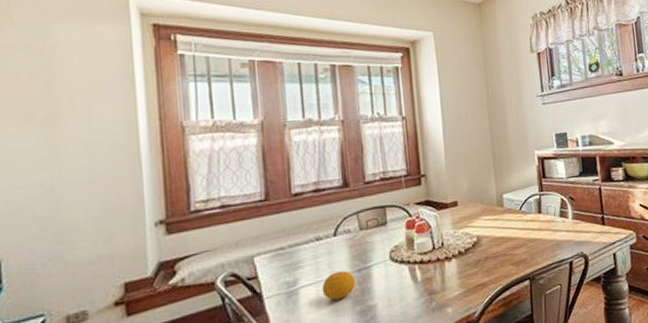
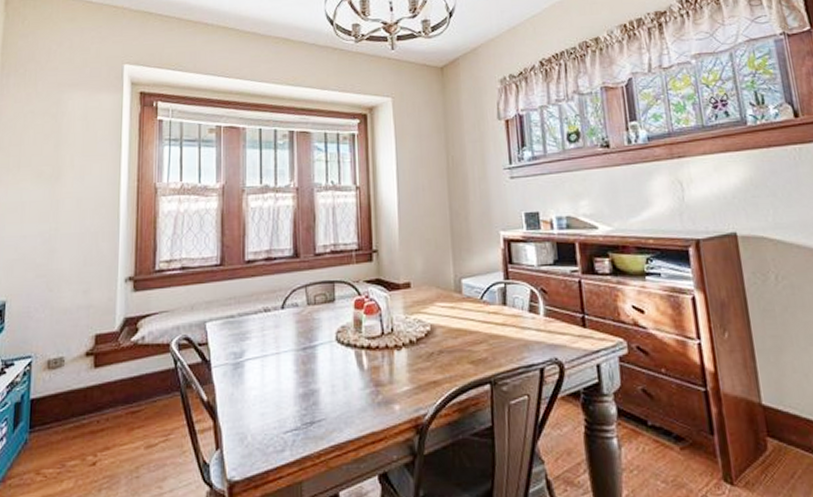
fruit: present [322,270,355,300] -> none [267,347,299,378]

